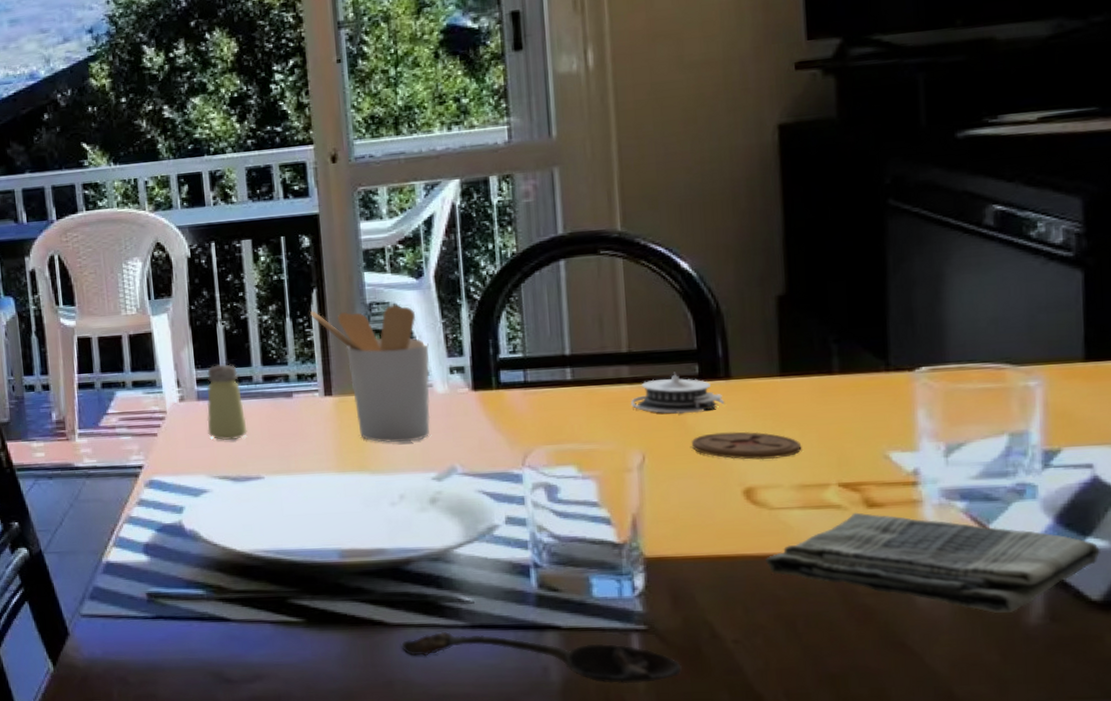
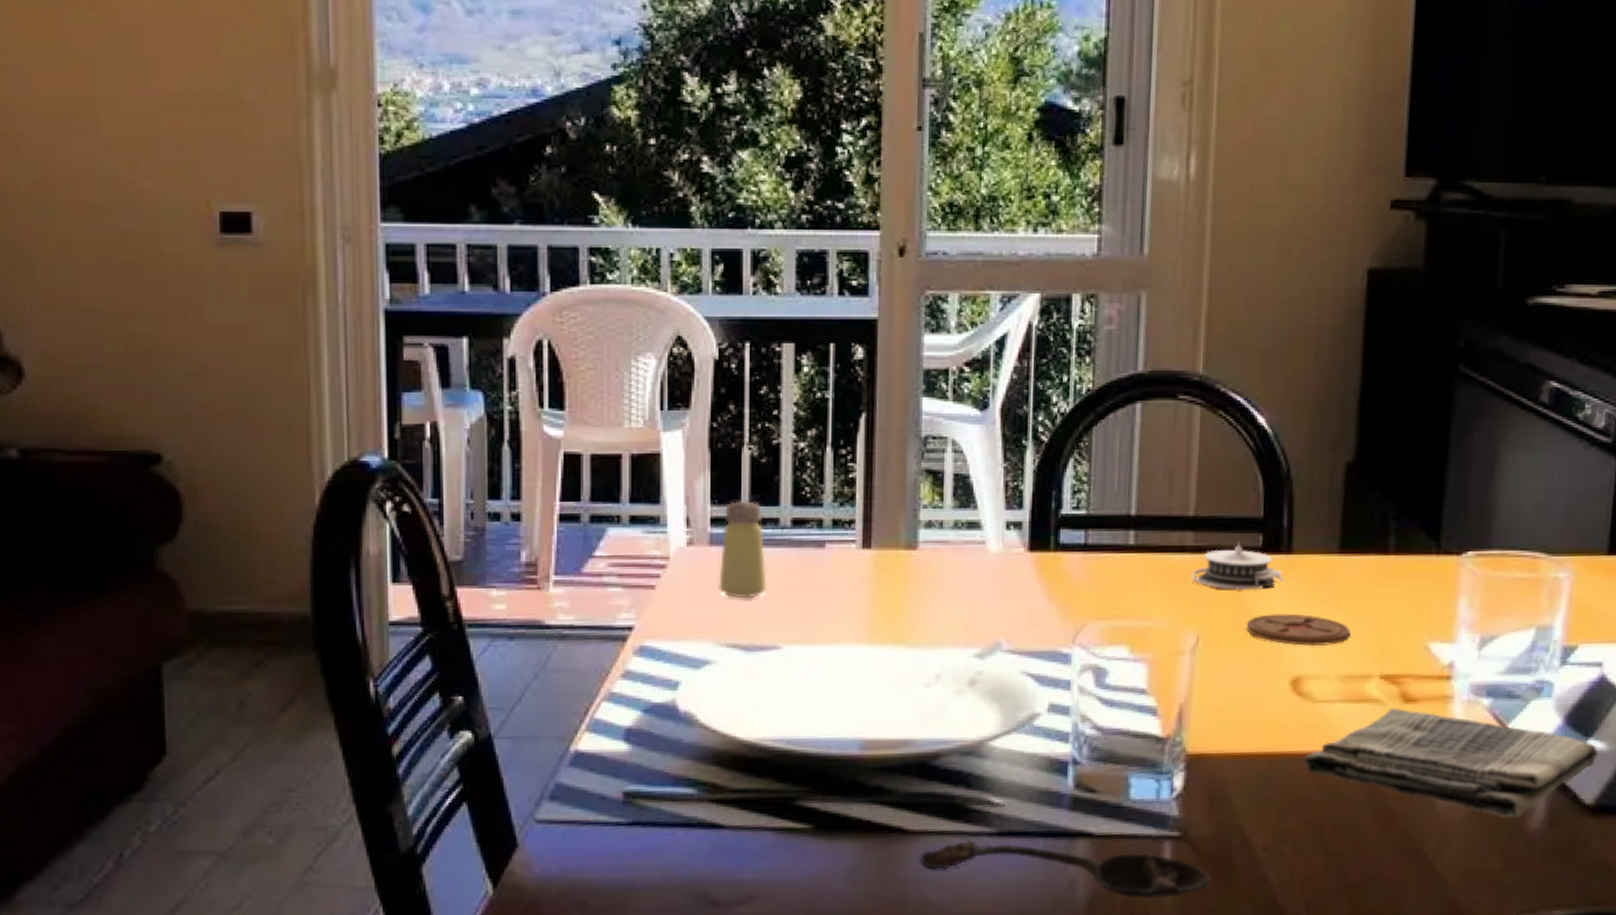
utensil holder: present [310,304,431,442] -> none [856,439,986,610]

